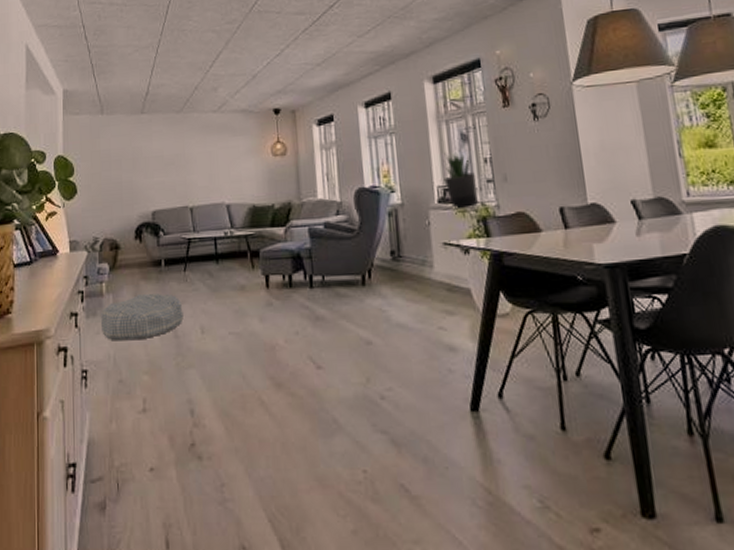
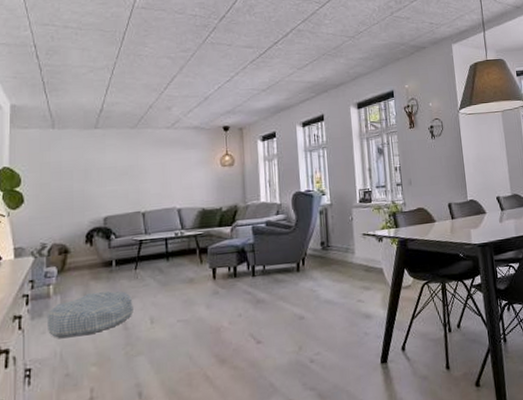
planter: present [443,153,478,208] -> none [364,163,390,206]

